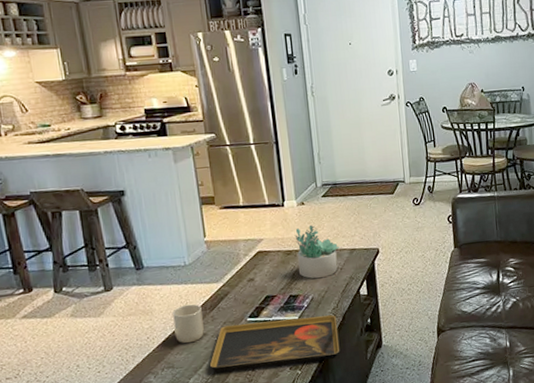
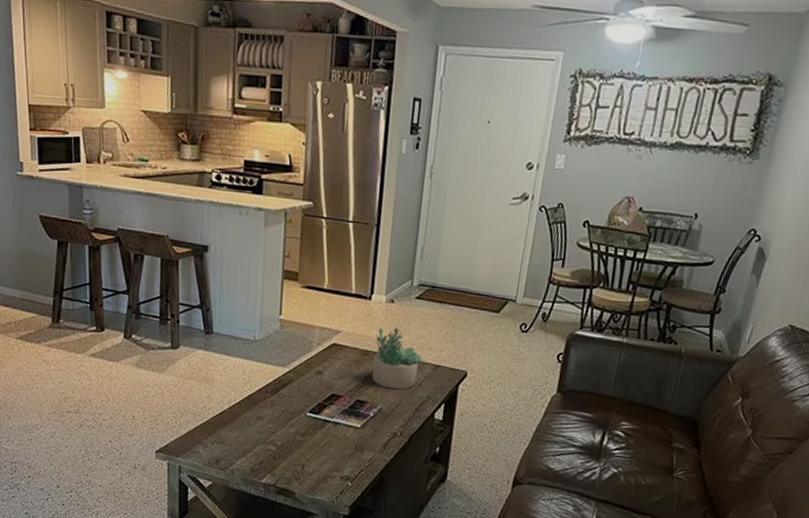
mug: present [172,304,204,344] -> none [231,382,263,424]
decorative tray: present [209,315,340,372] -> none [259,414,403,480]

